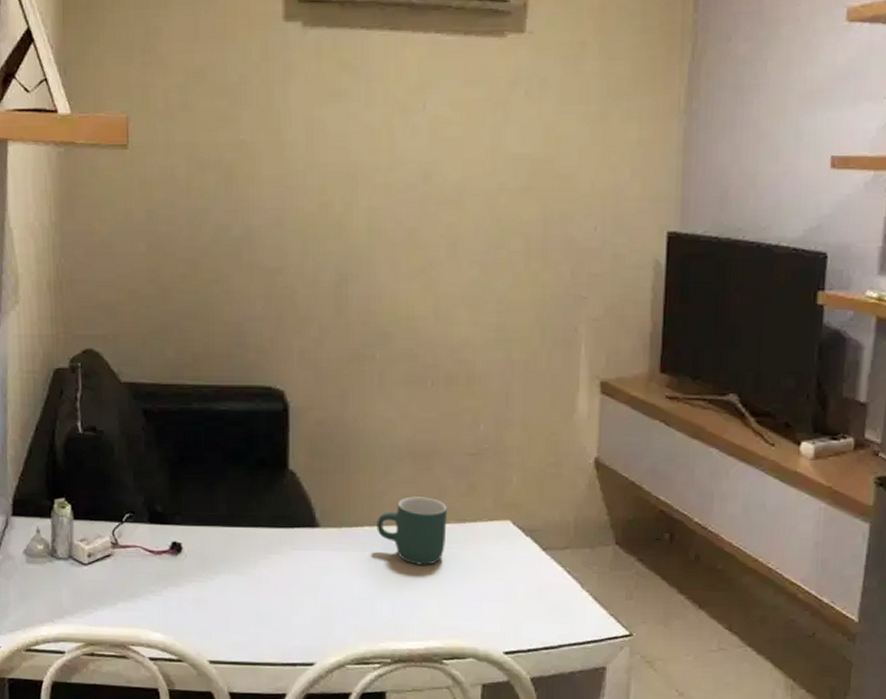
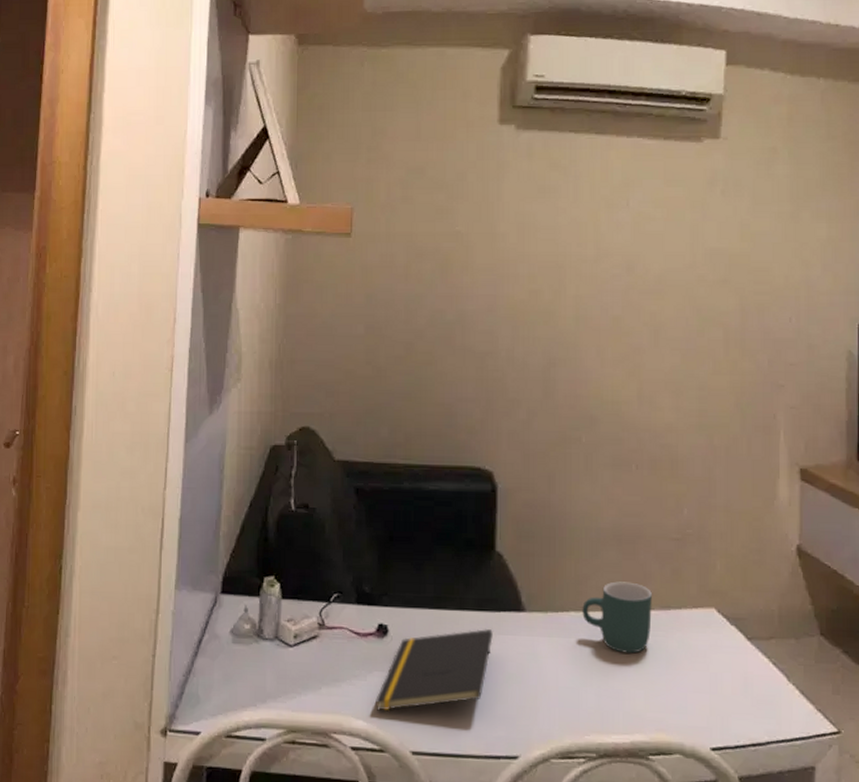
notepad: none [172,545,287,624] -> present [376,629,493,711]

